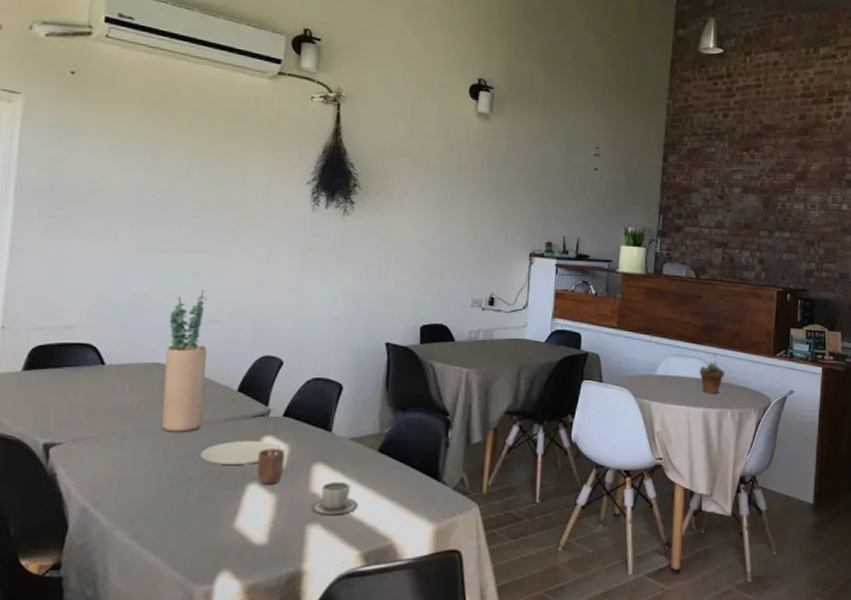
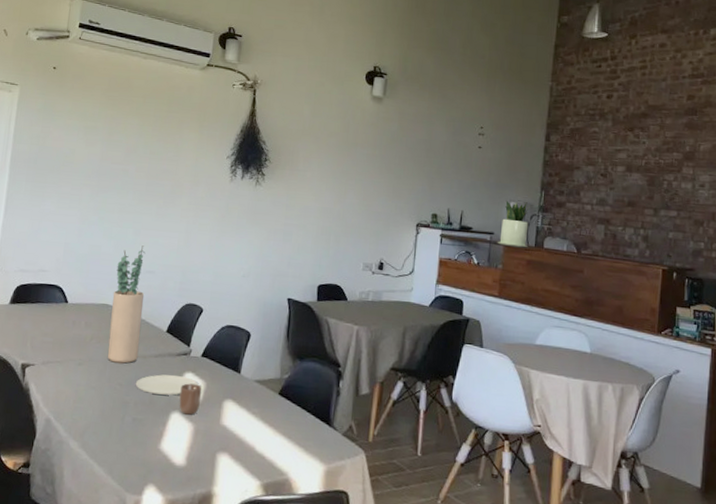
cup: present [311,481,359,516] -> none [222,417,261,448]
succulent plant: present [699,352,724,394] -> none [579,326,606,368]

